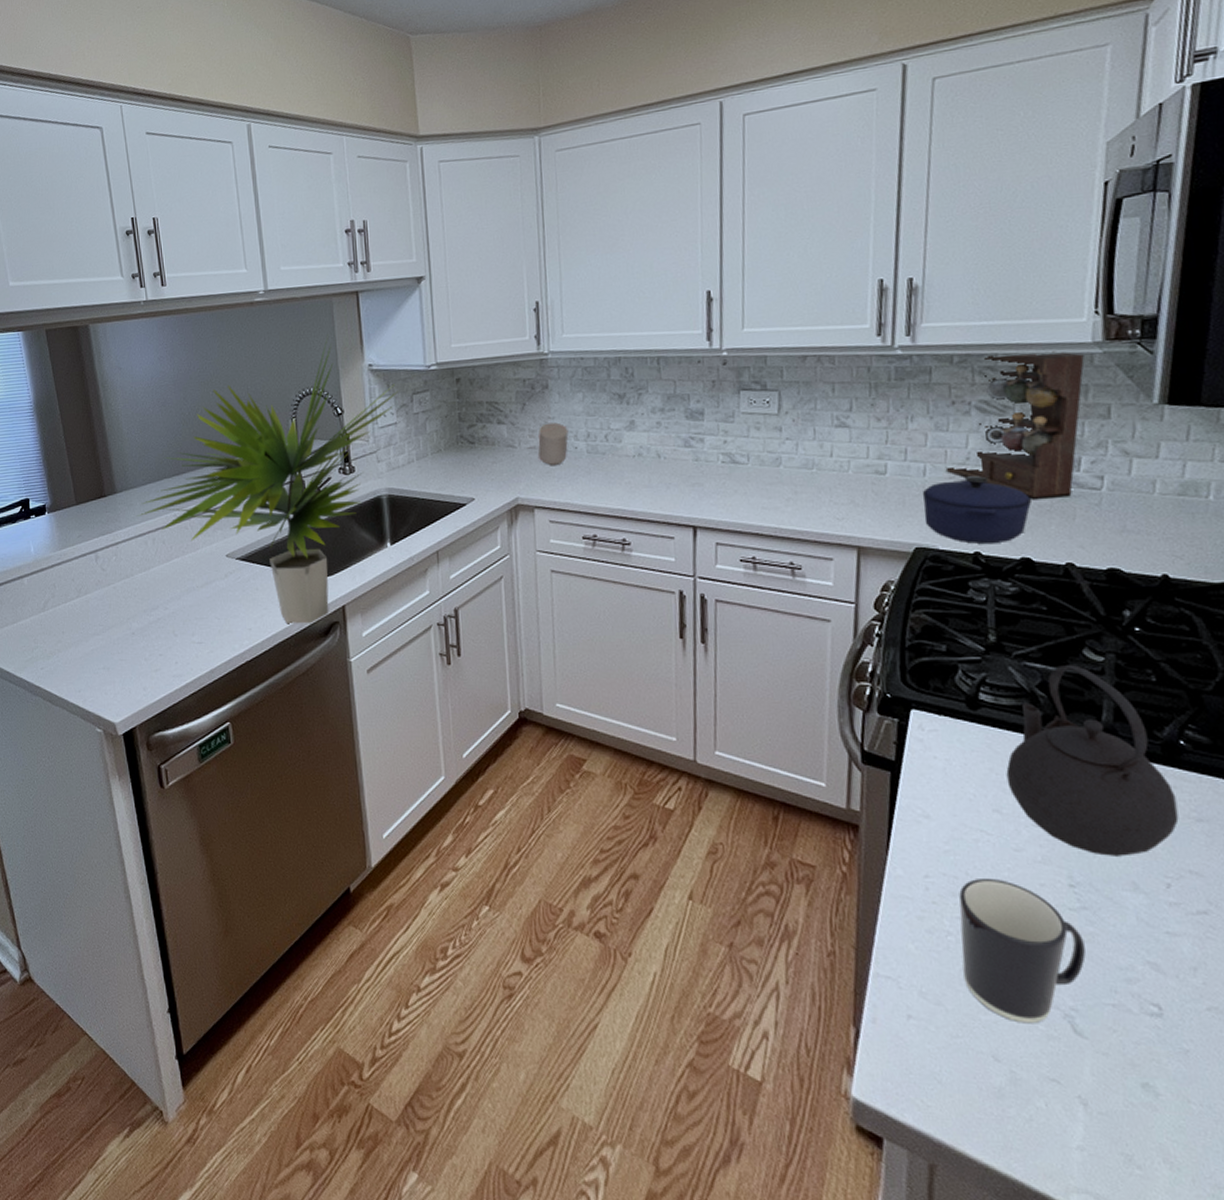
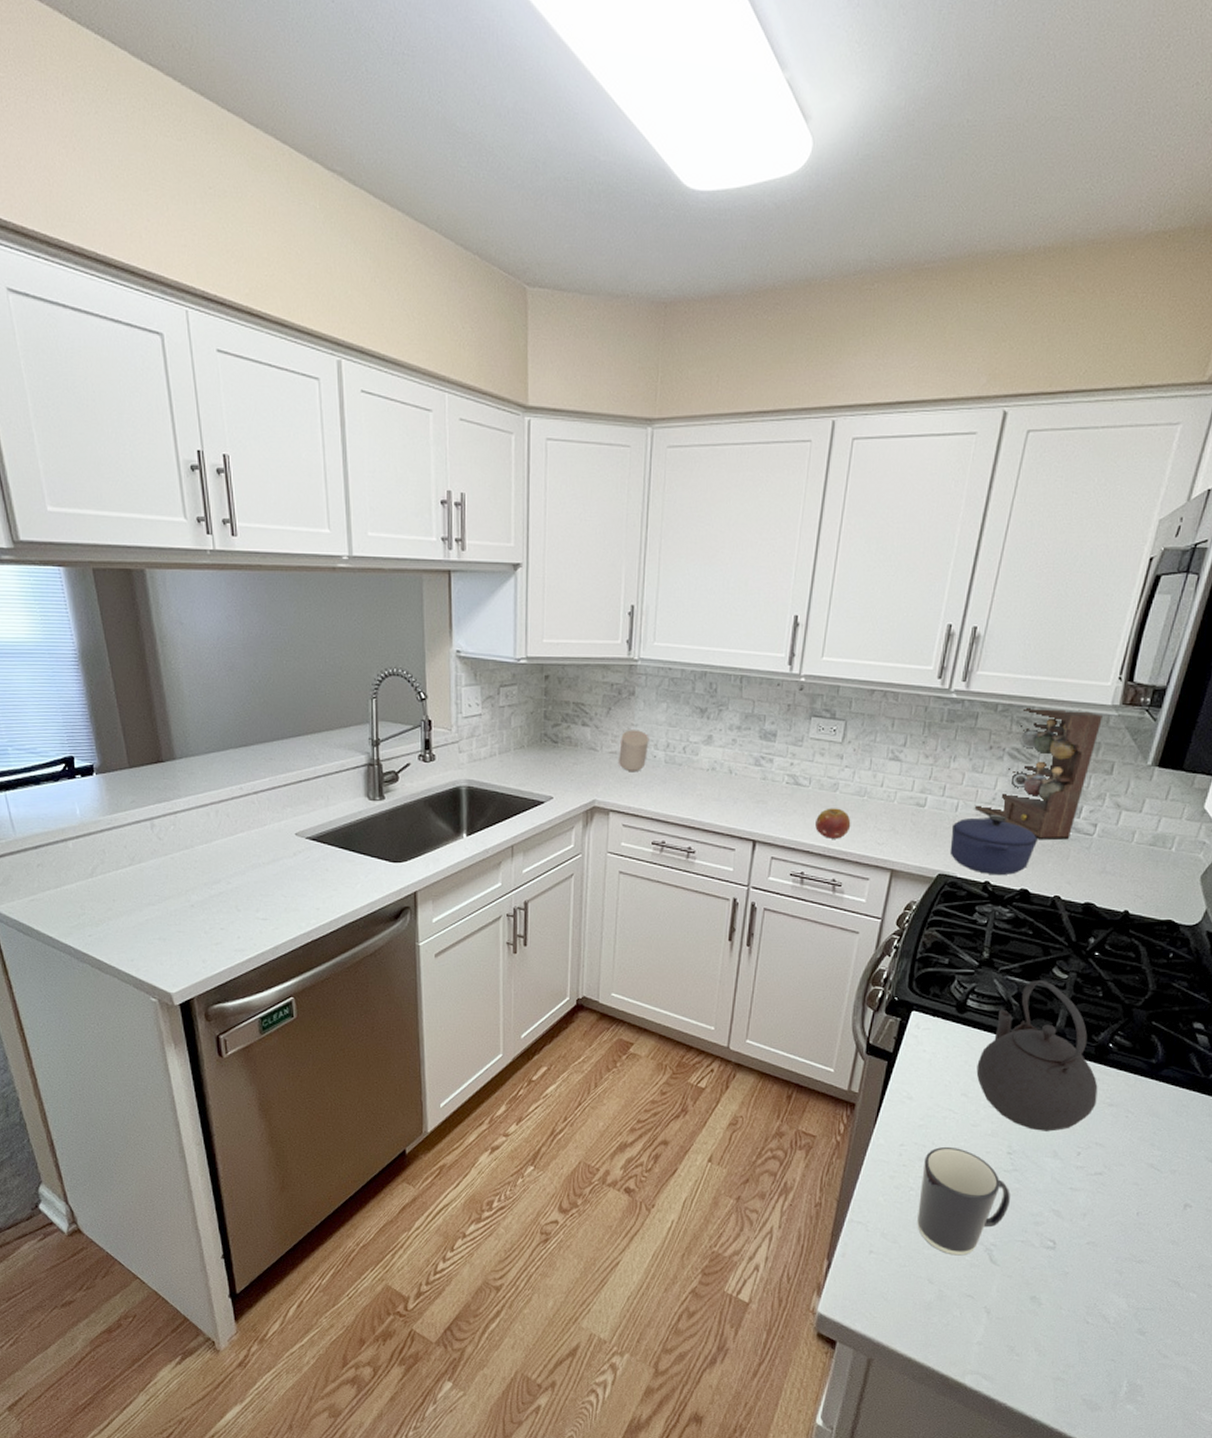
plant: present [136,335,398,625] -> none [198,614,485,907]
fruit: none [761,484,802,518] -> present [815,808,851,839]

